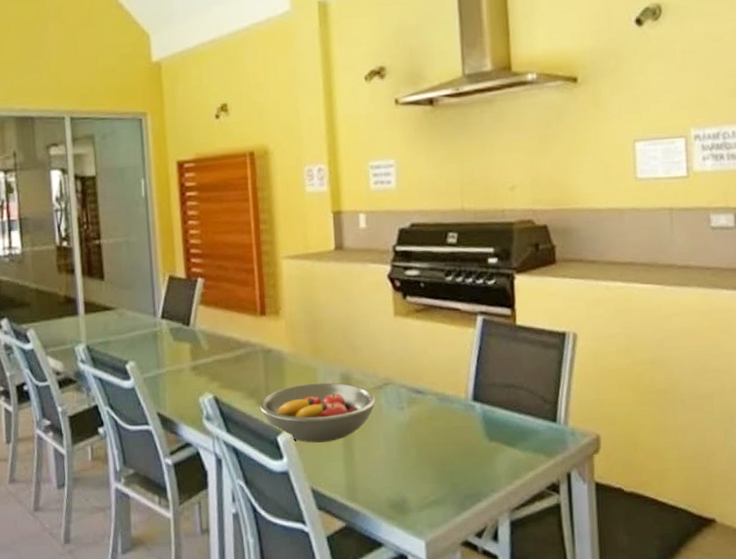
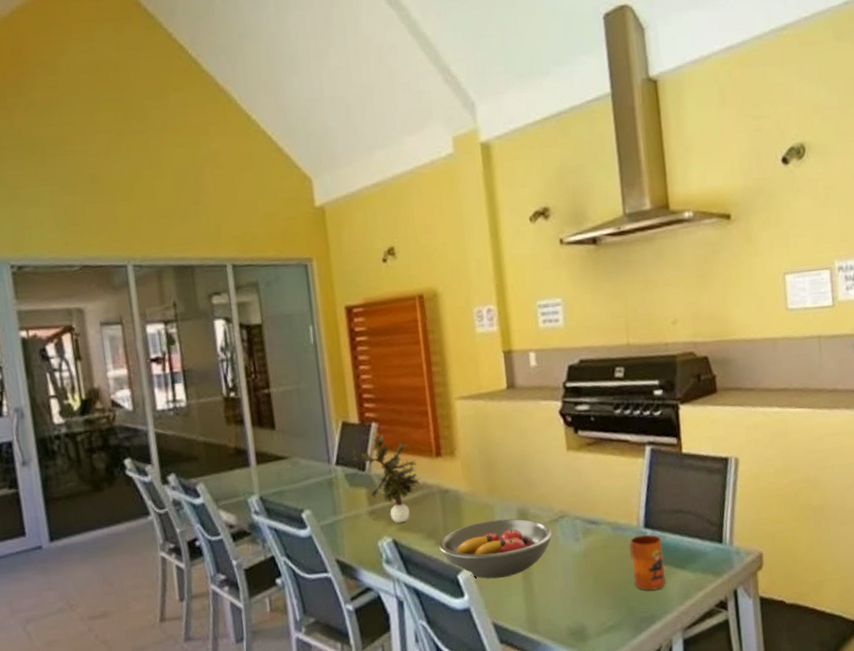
potted plant: none [177,290,245,380] -> present [352,434,421,523]
mug: none [455,407,494,467] -> present [629,534,666,591]

